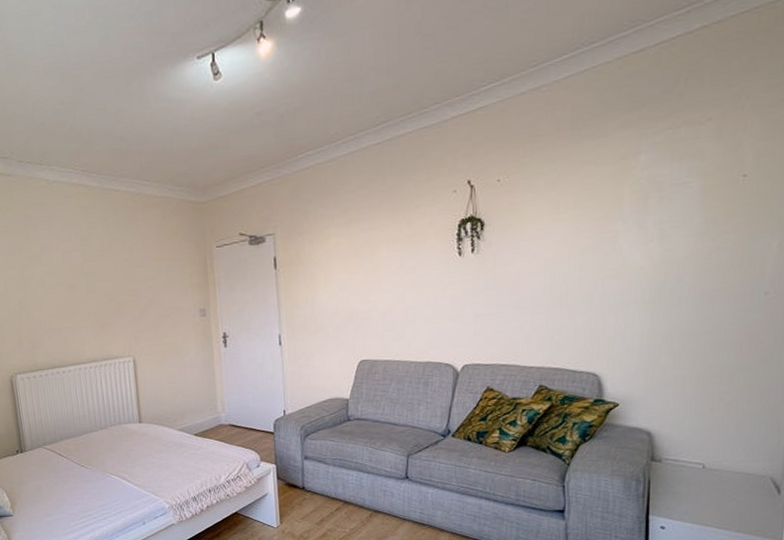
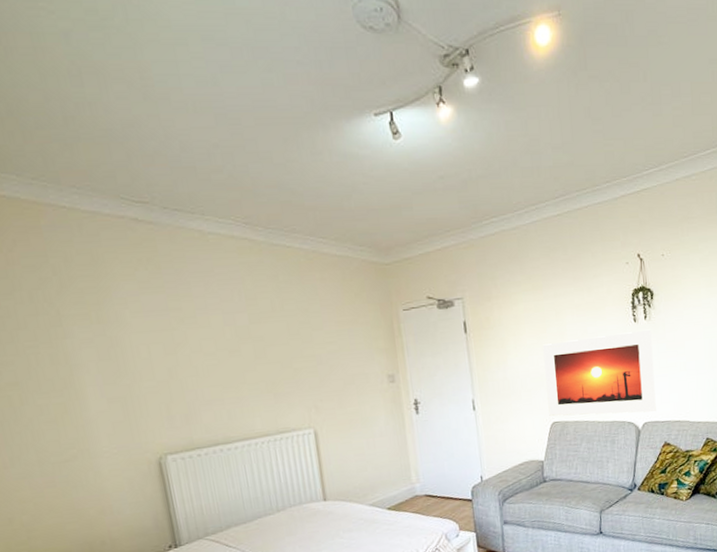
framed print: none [354,263,479,355] -> present [543,329,656,417]

